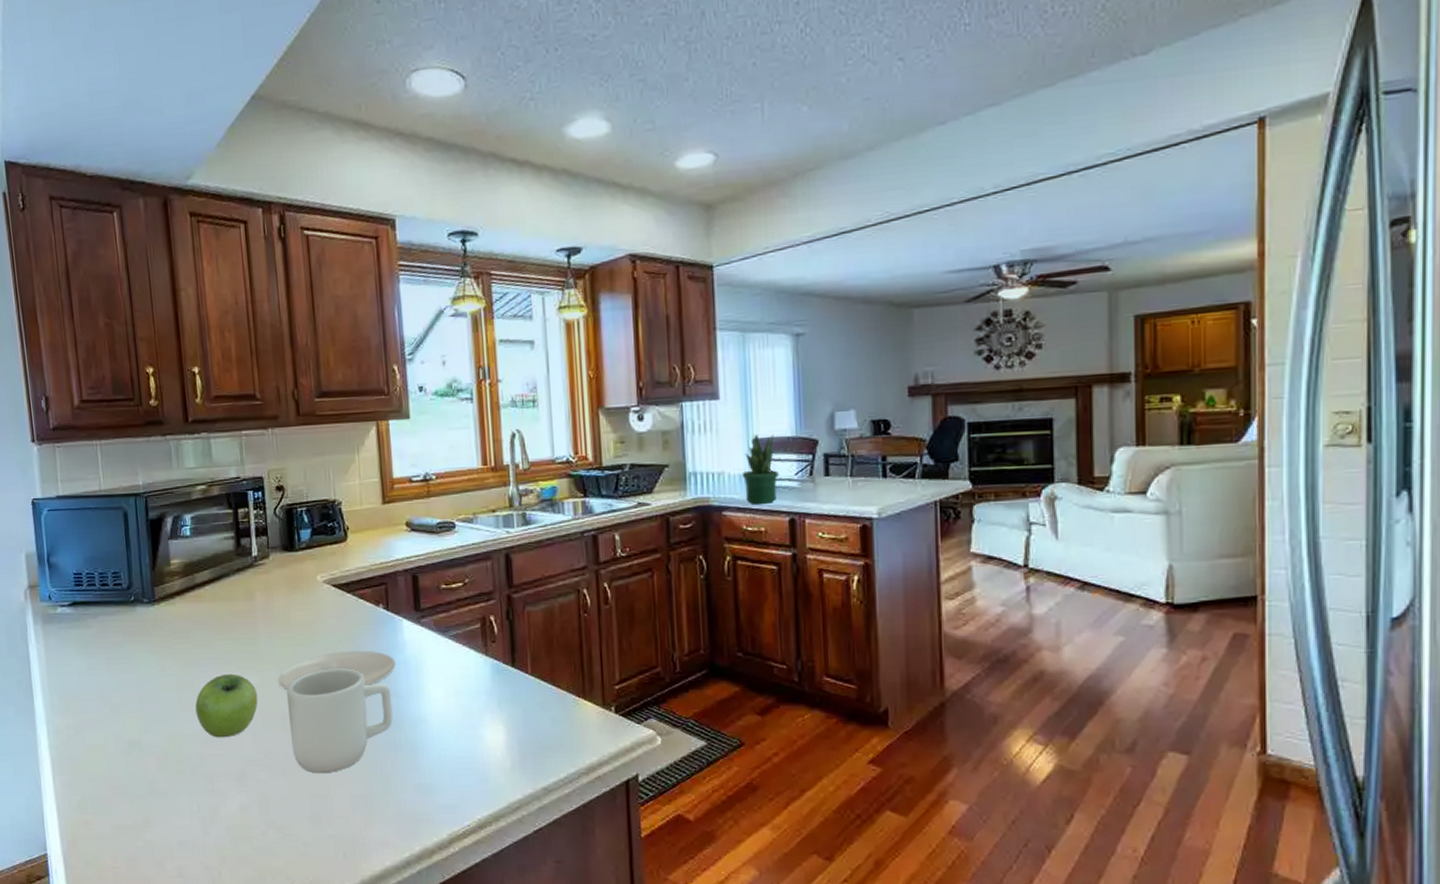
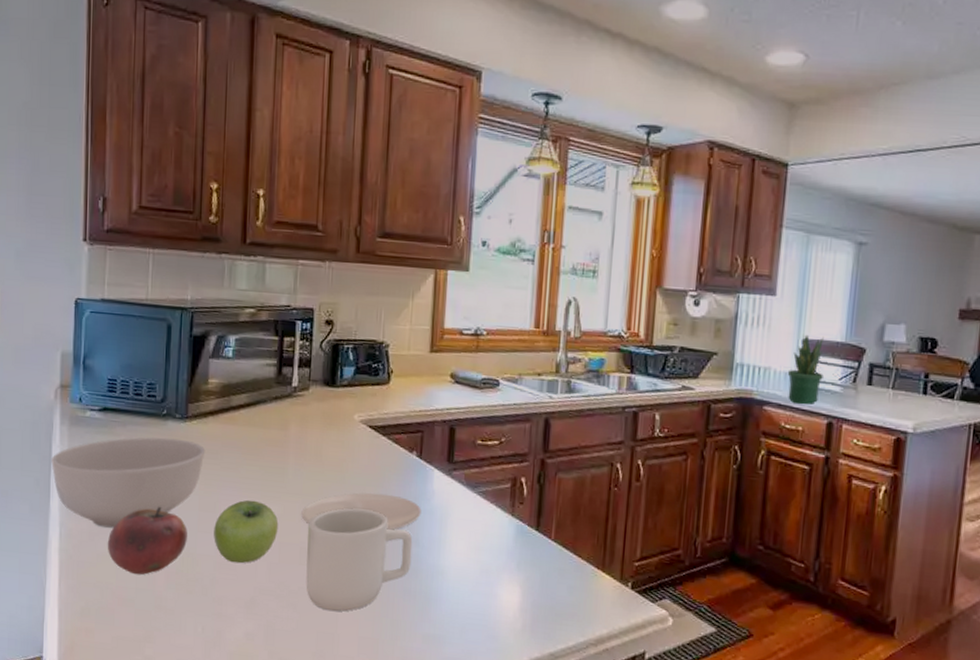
bowl: none [30,623,177,719] -> present [51,437,206,528]
fruit: none [94,691,171,762] -> present [107,506,187,575]

